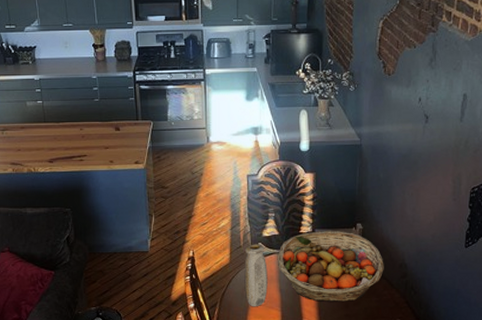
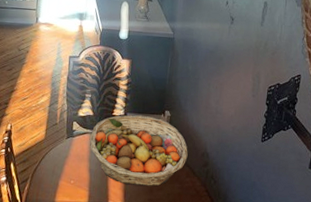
vase: present [245,244,268,307] -> none [56,122,80,186]

